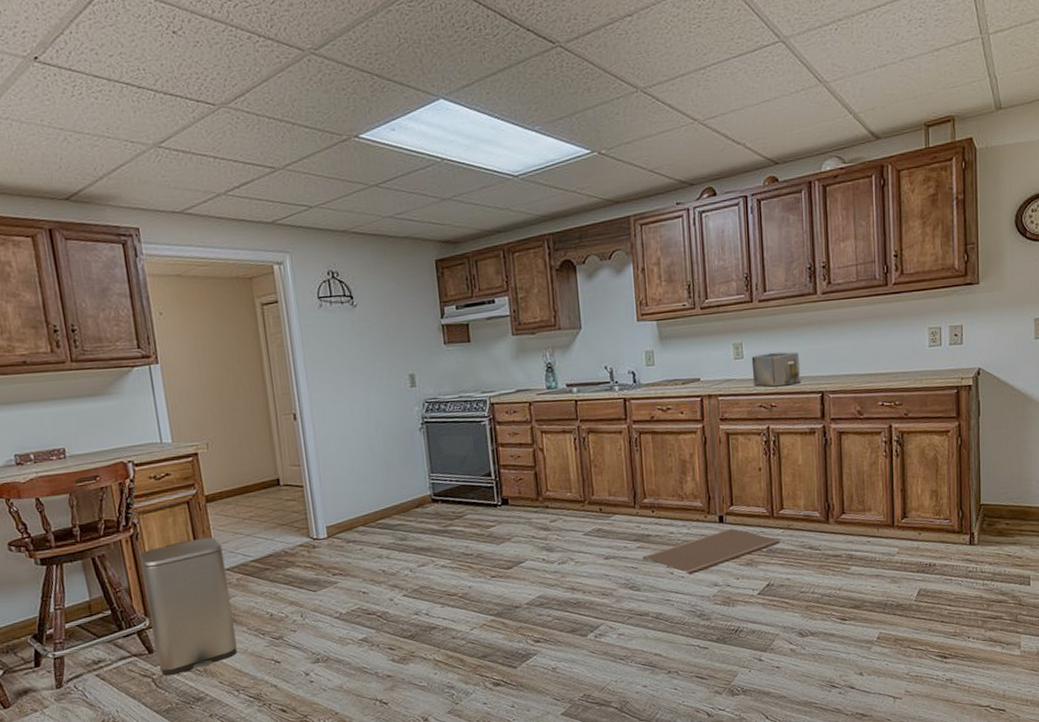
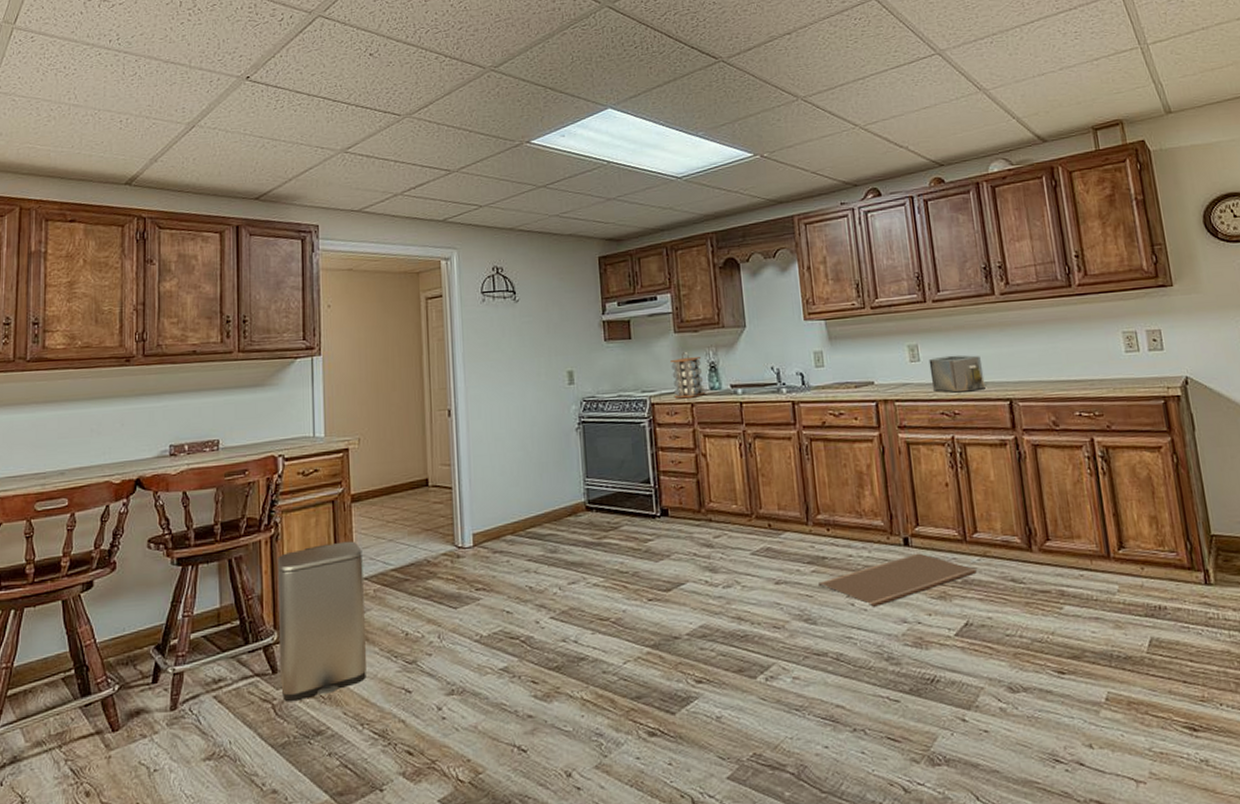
spice rack: none [508,353,543,399] -> present [669,351,706,399]

